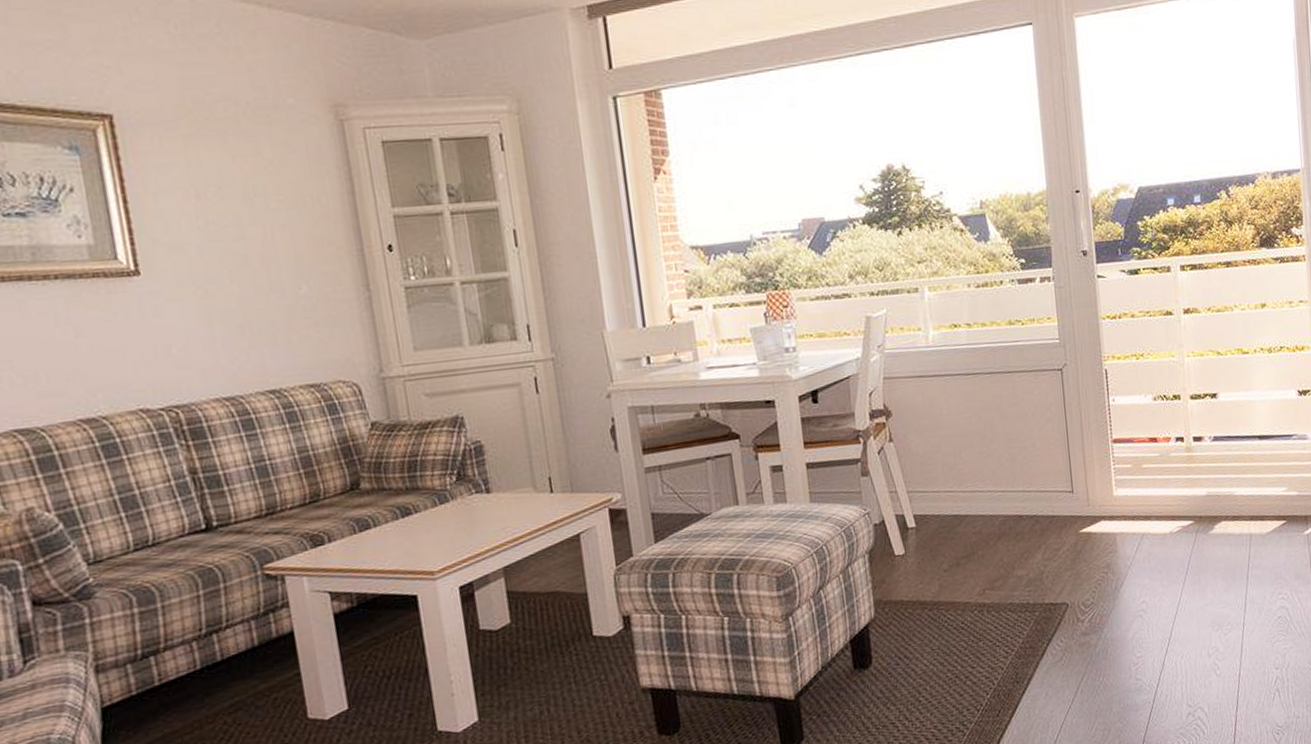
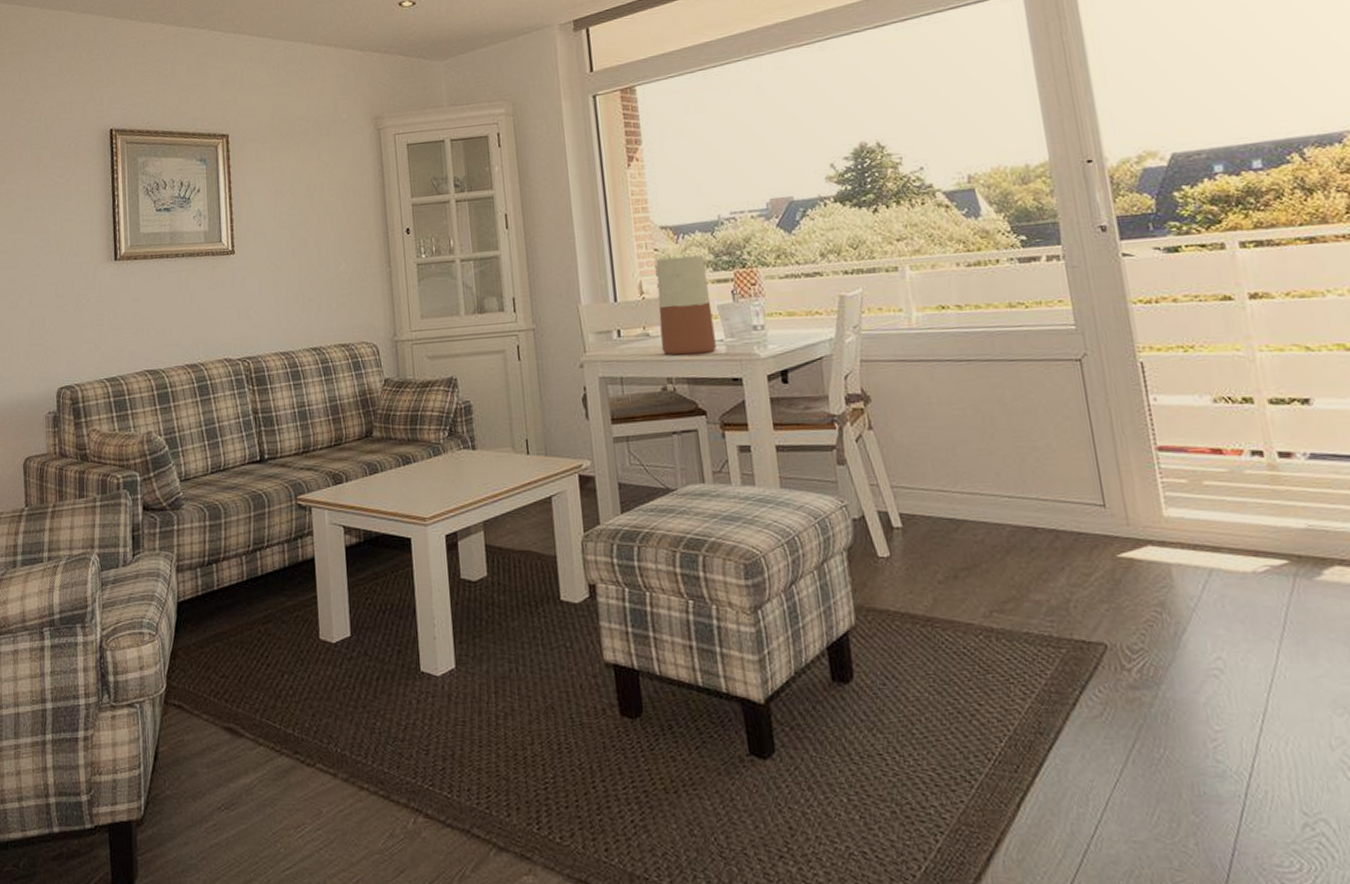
vase: none [686,276,749,381] -> present [656,255,716,356]

